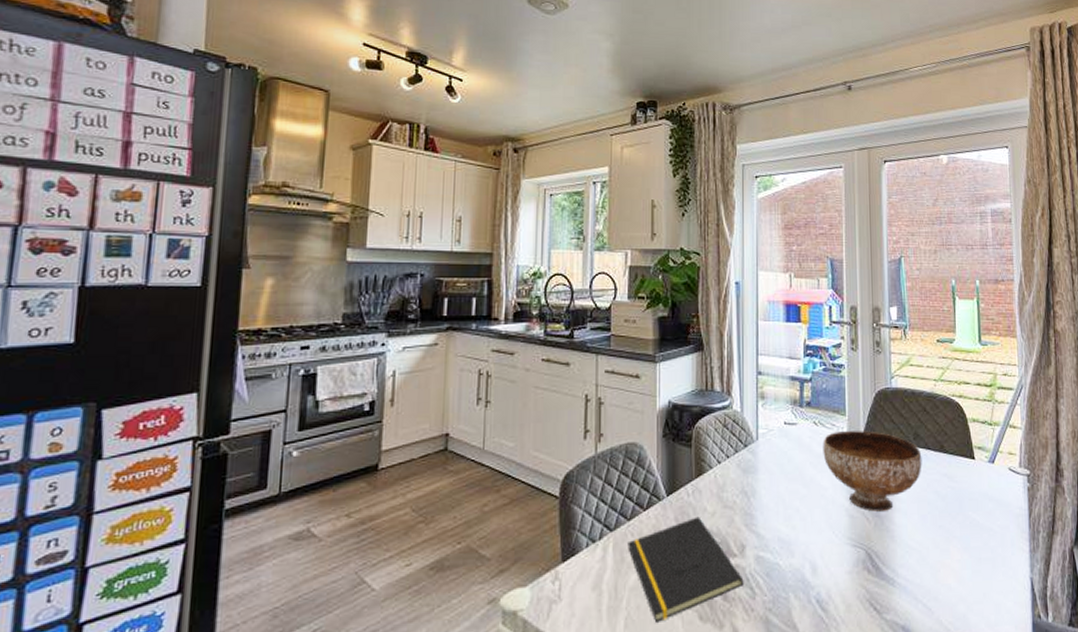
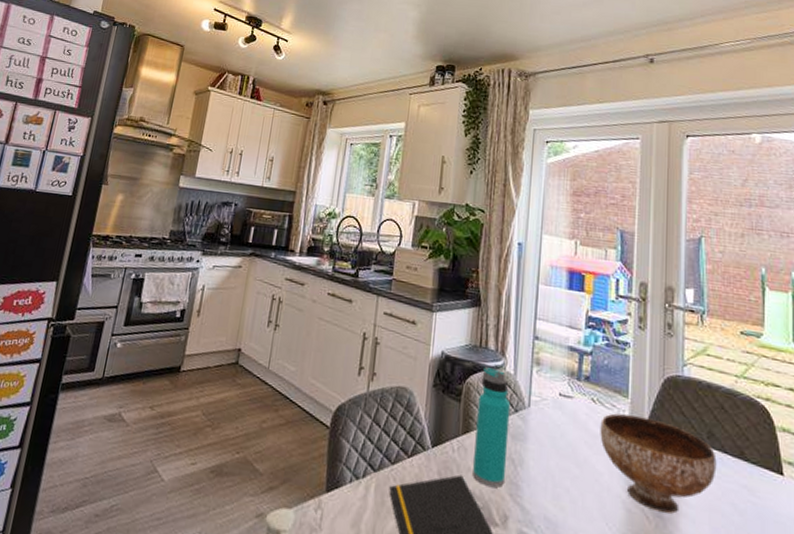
water bottle: none [709,409,740,521] -> present [473,367,511,487]

